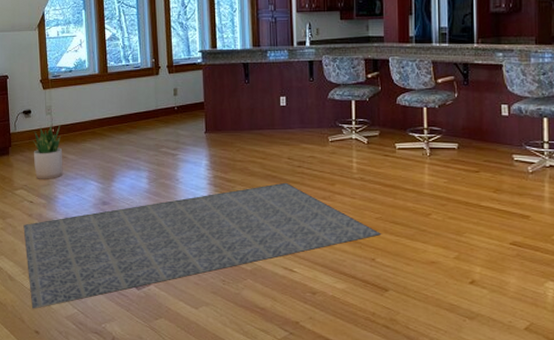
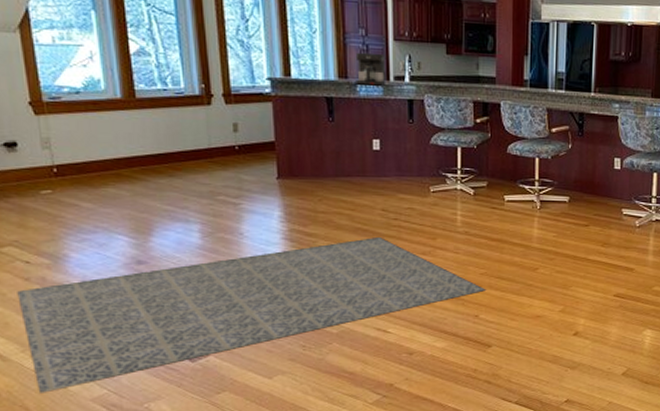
planter: present [32,124,63,179] -> none [22,161,75,233]
coffee maker: none [266,23,291,52] -> present [355,52,386,86]

